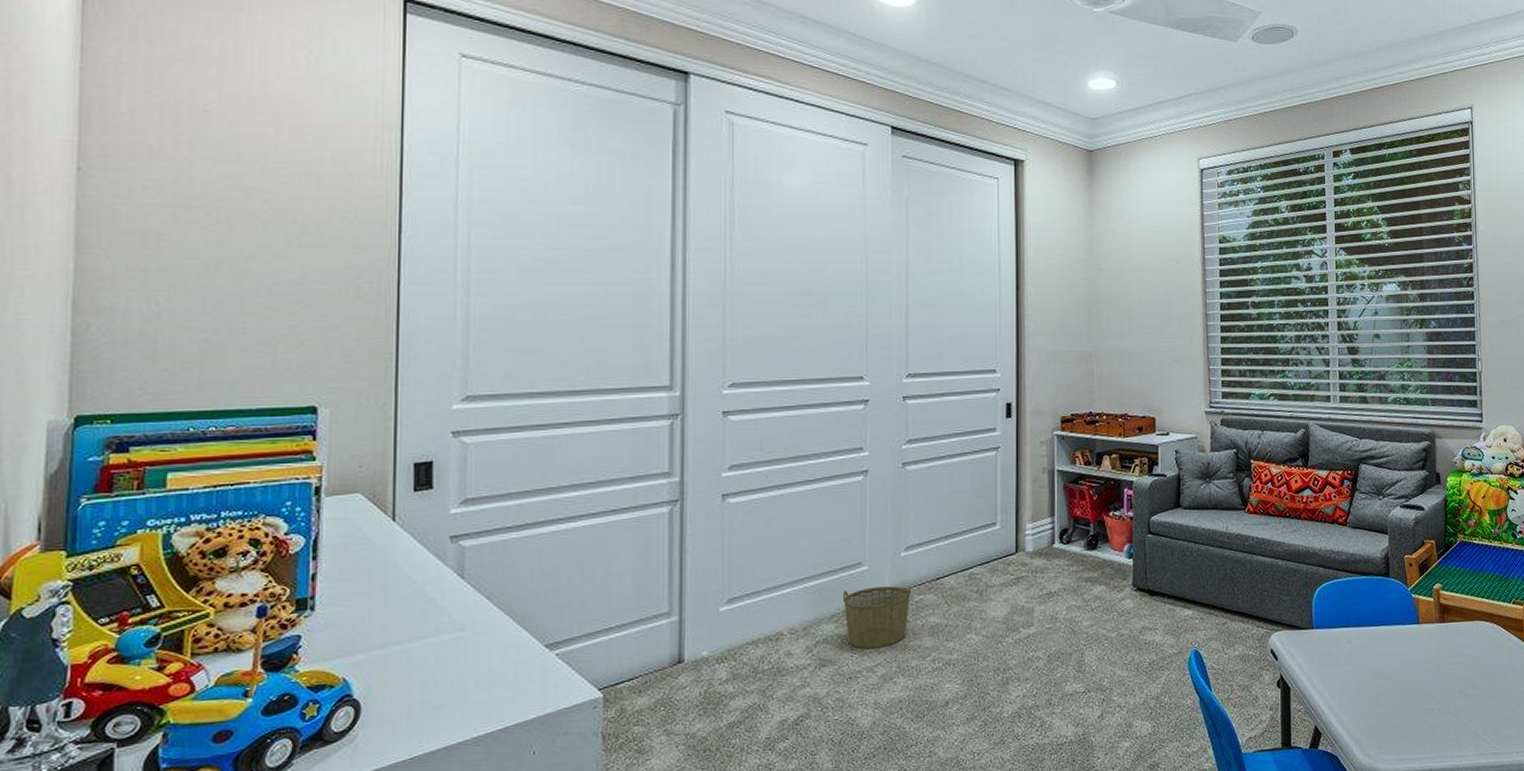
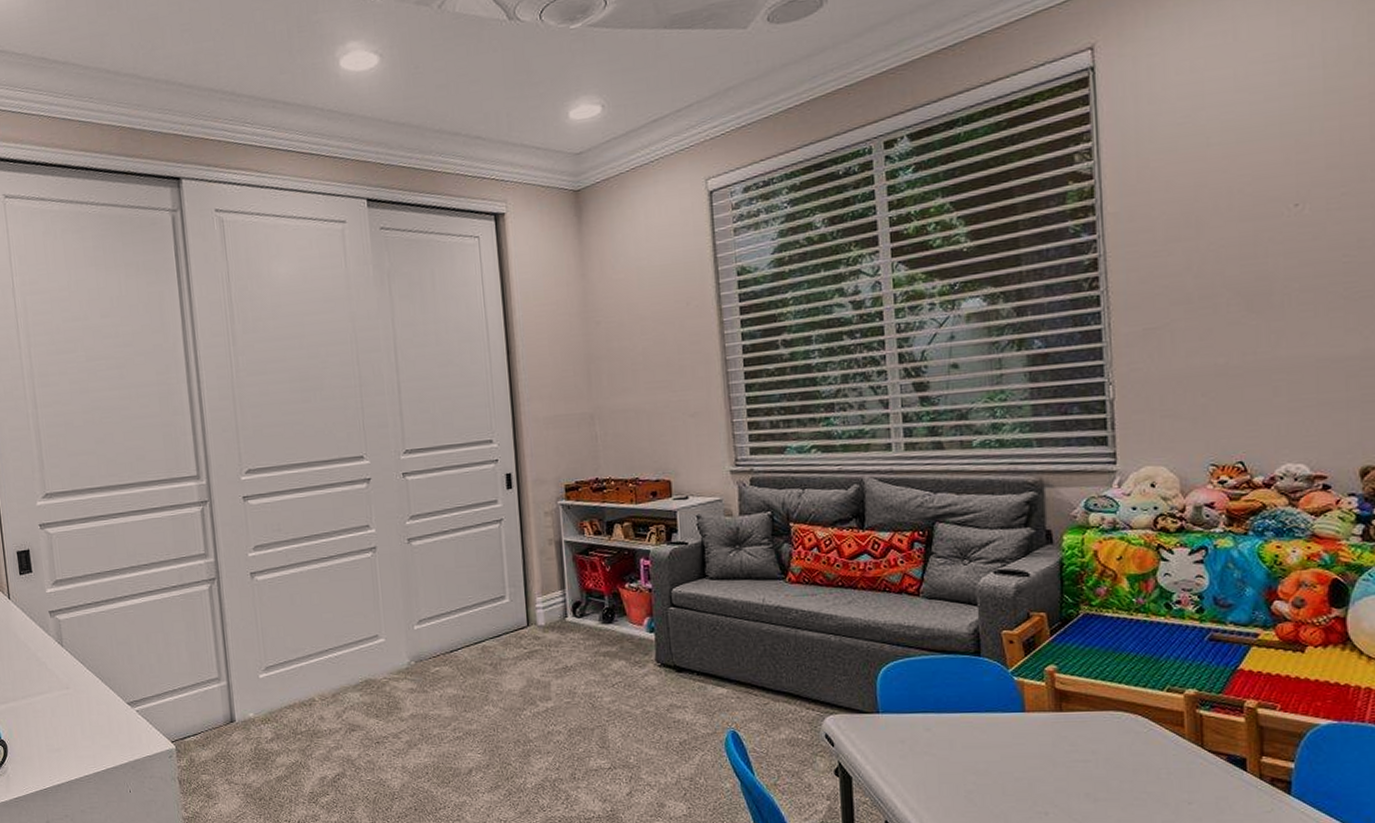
basket: present [843,586,912,649] -> none [364,657,428,717]

